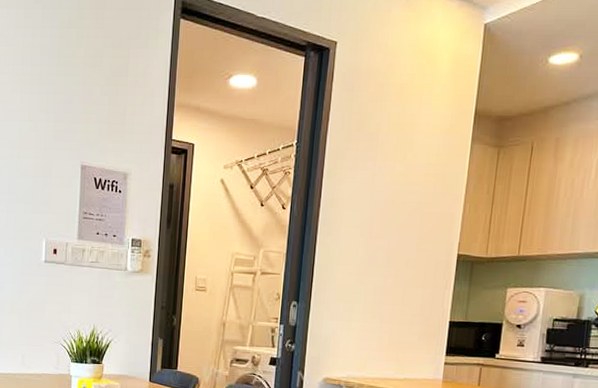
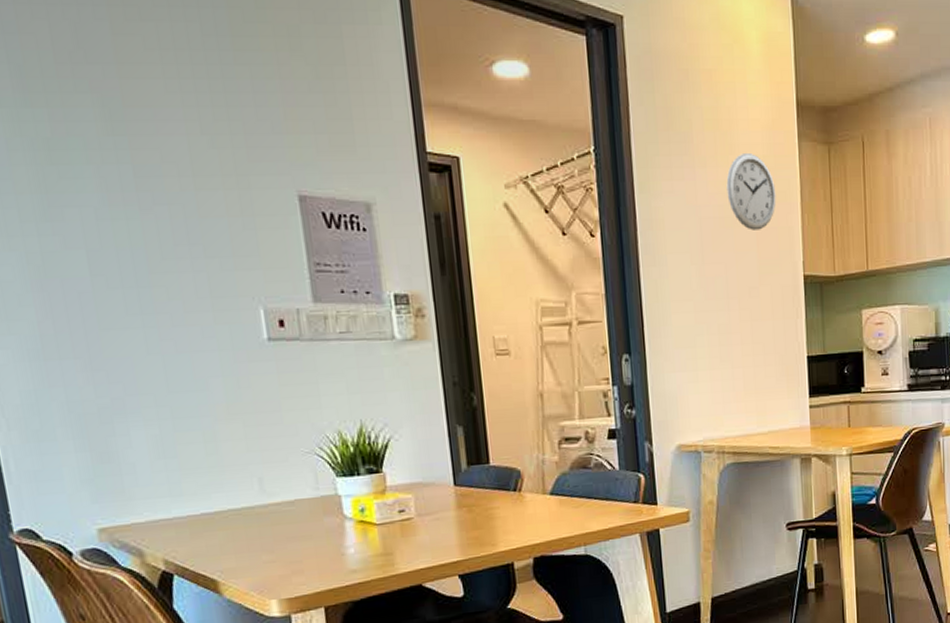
wall clock: none [400,152,444,214] -> present [726,154,776,230]

